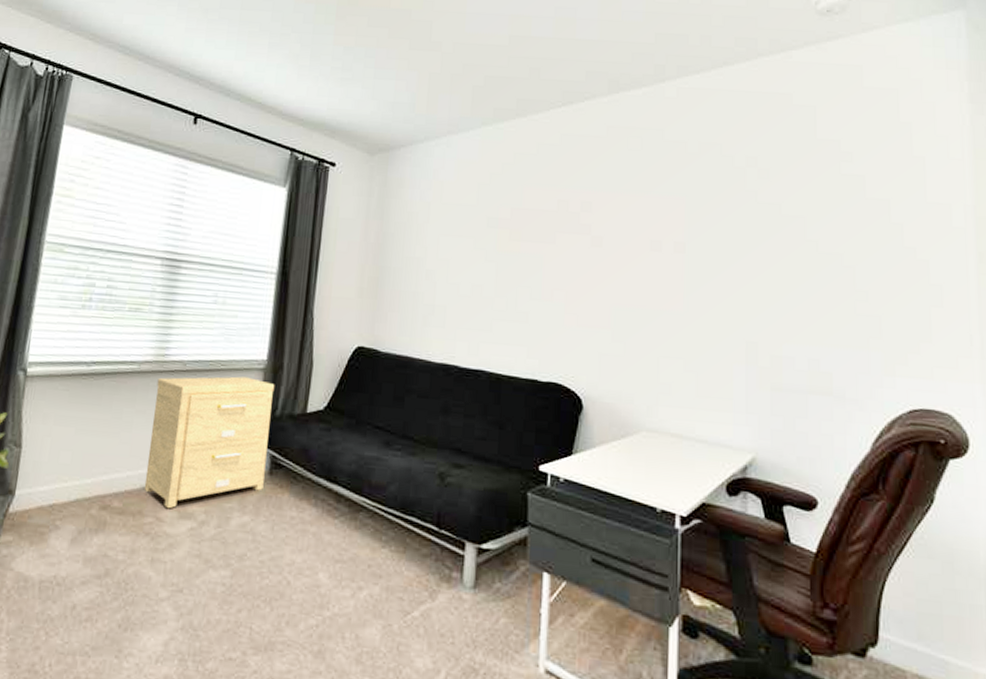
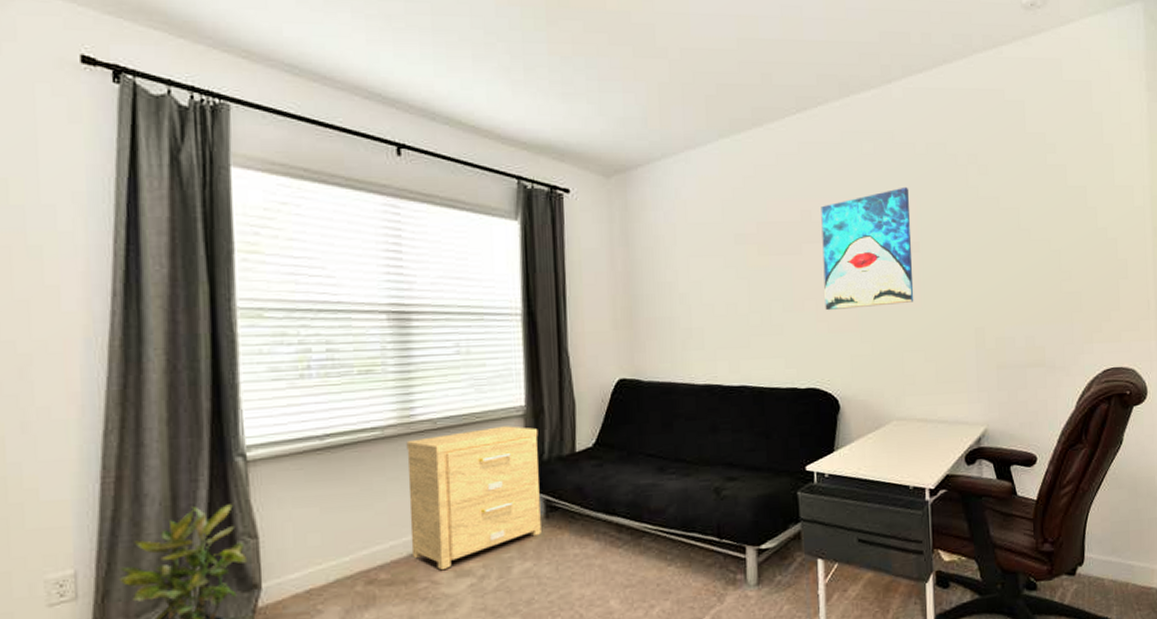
wall art: none [575,185,677,306] -> present [821,186,914,311]

